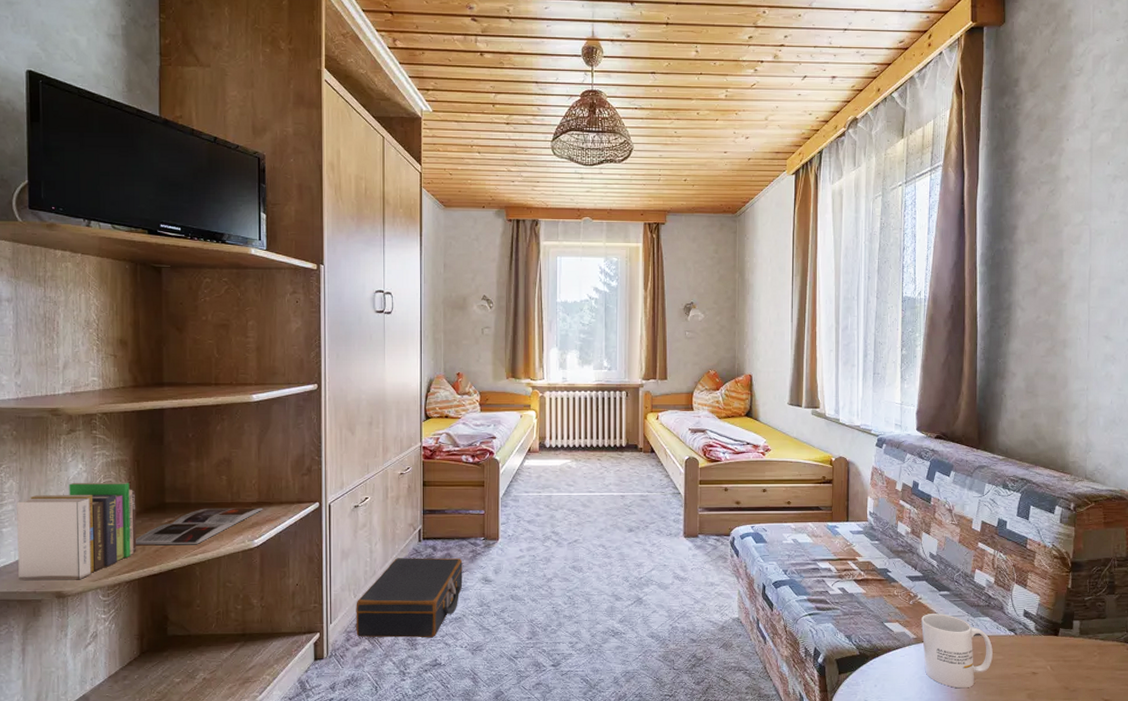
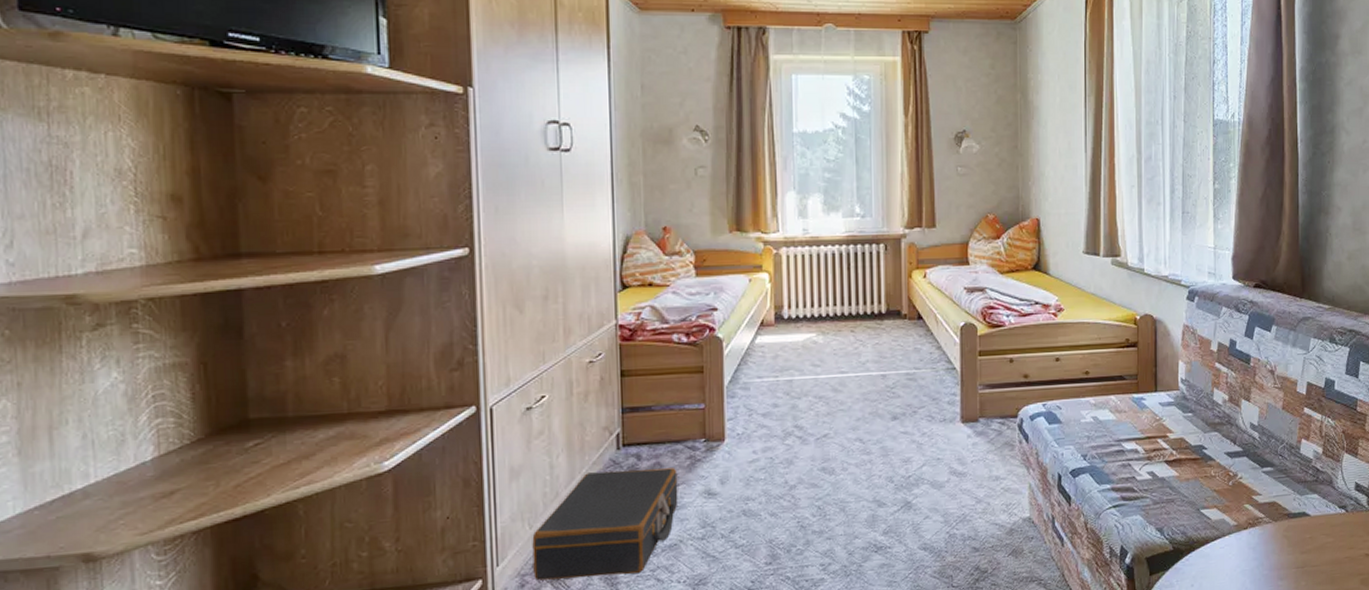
books: present [17,482,137,581] -> none [14,393,208,543]
magazine: present [136,507,264,546] -> none [205,417,396,481]
mug: present [920,613,993,689] -> none [1241,494,1322,580]

